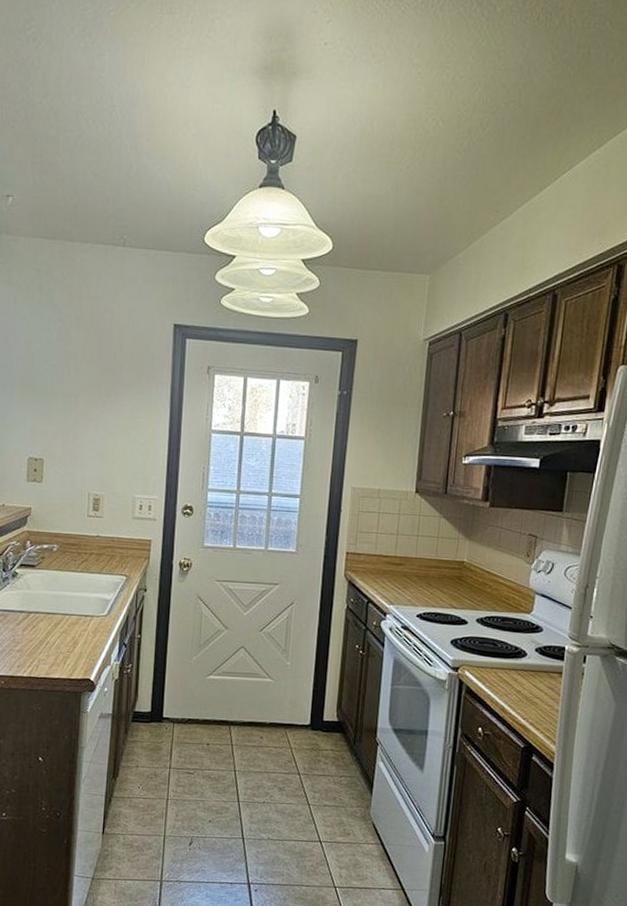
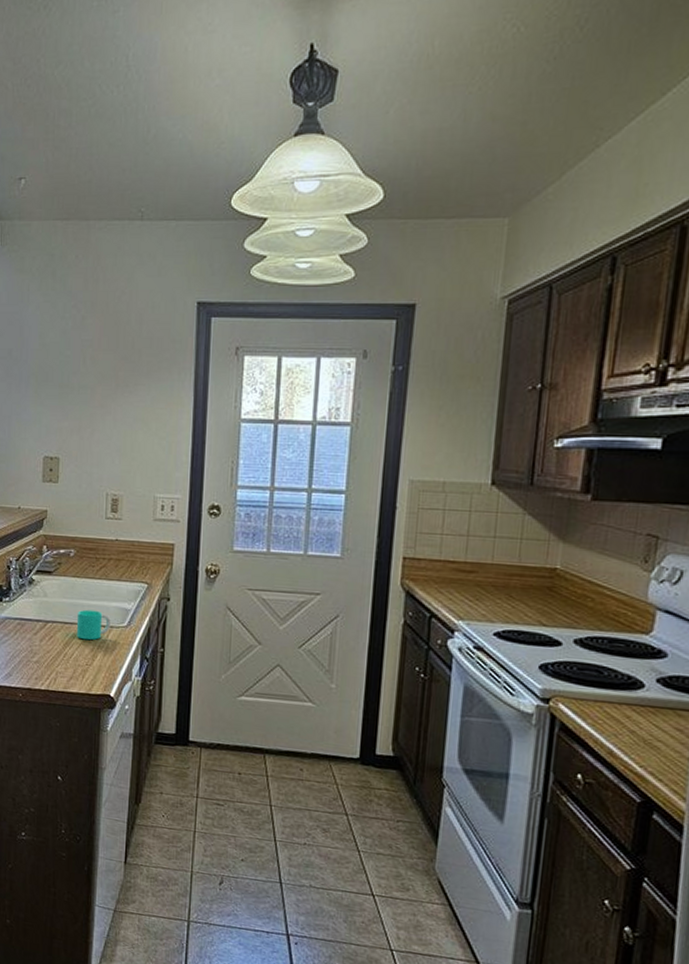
cup: none [58,600,91,629] -> present [76,609,111,640]

